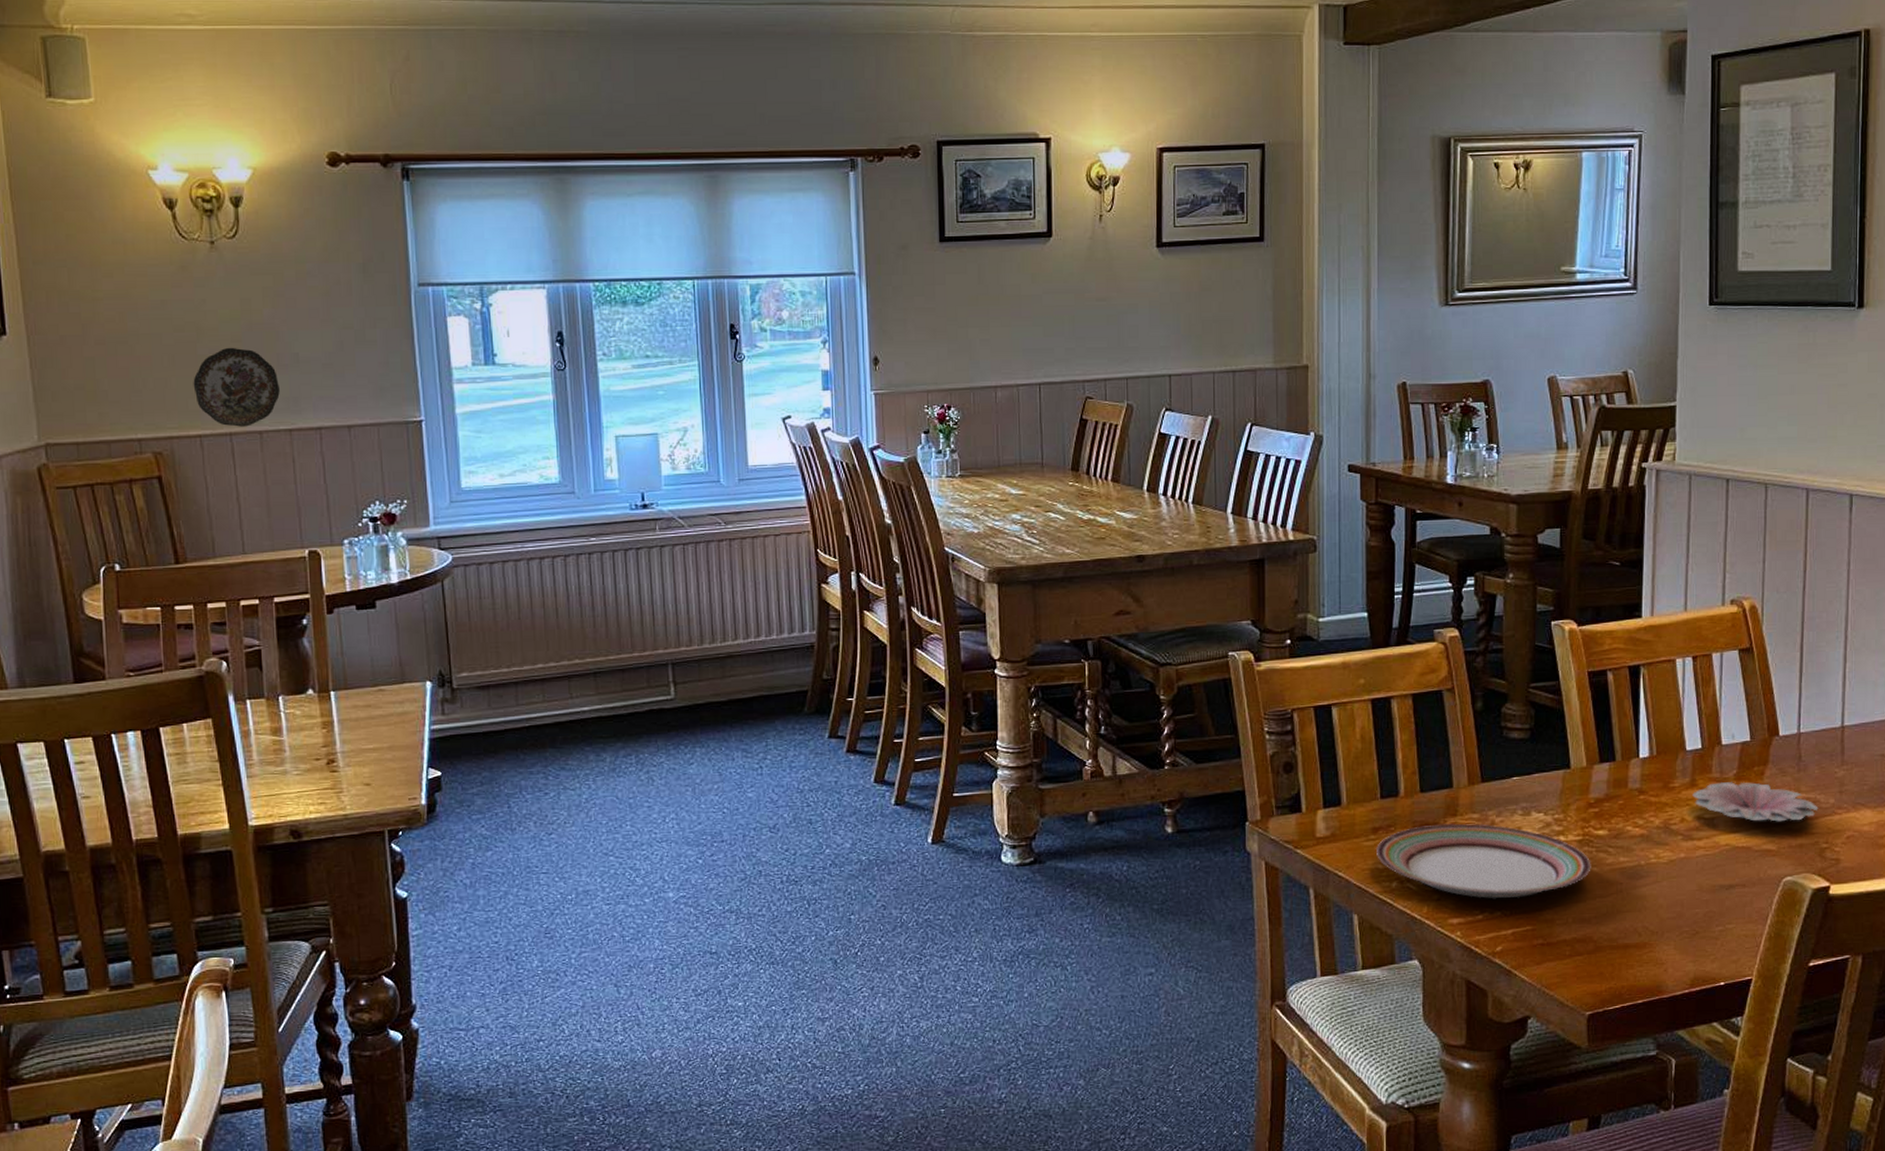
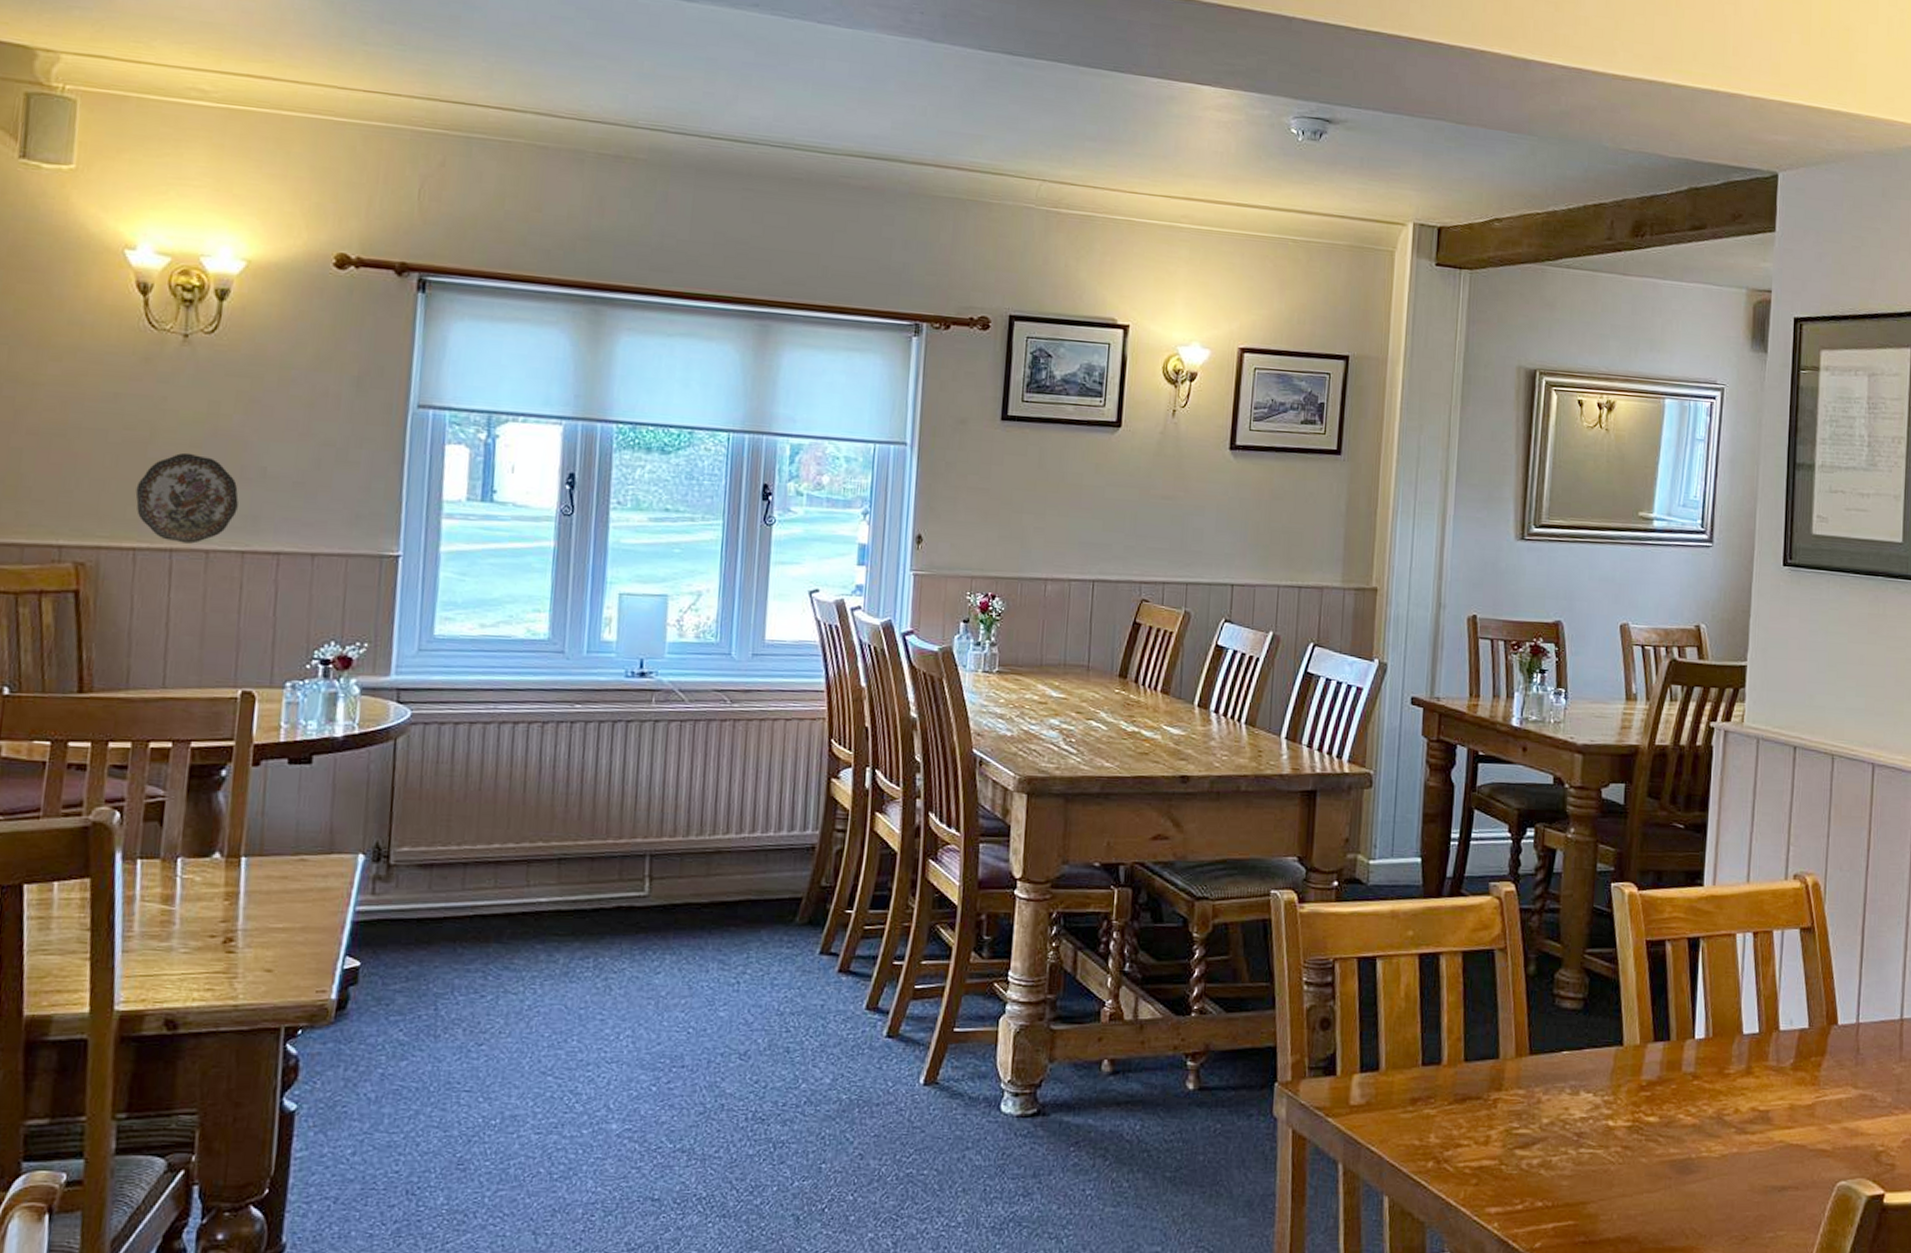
plate: present [1377,823,1591,899] -> none [1413,1099,1640,1188]
flower: present [1692,782,1819,822] -> none [1748,1072,1875,1119]

